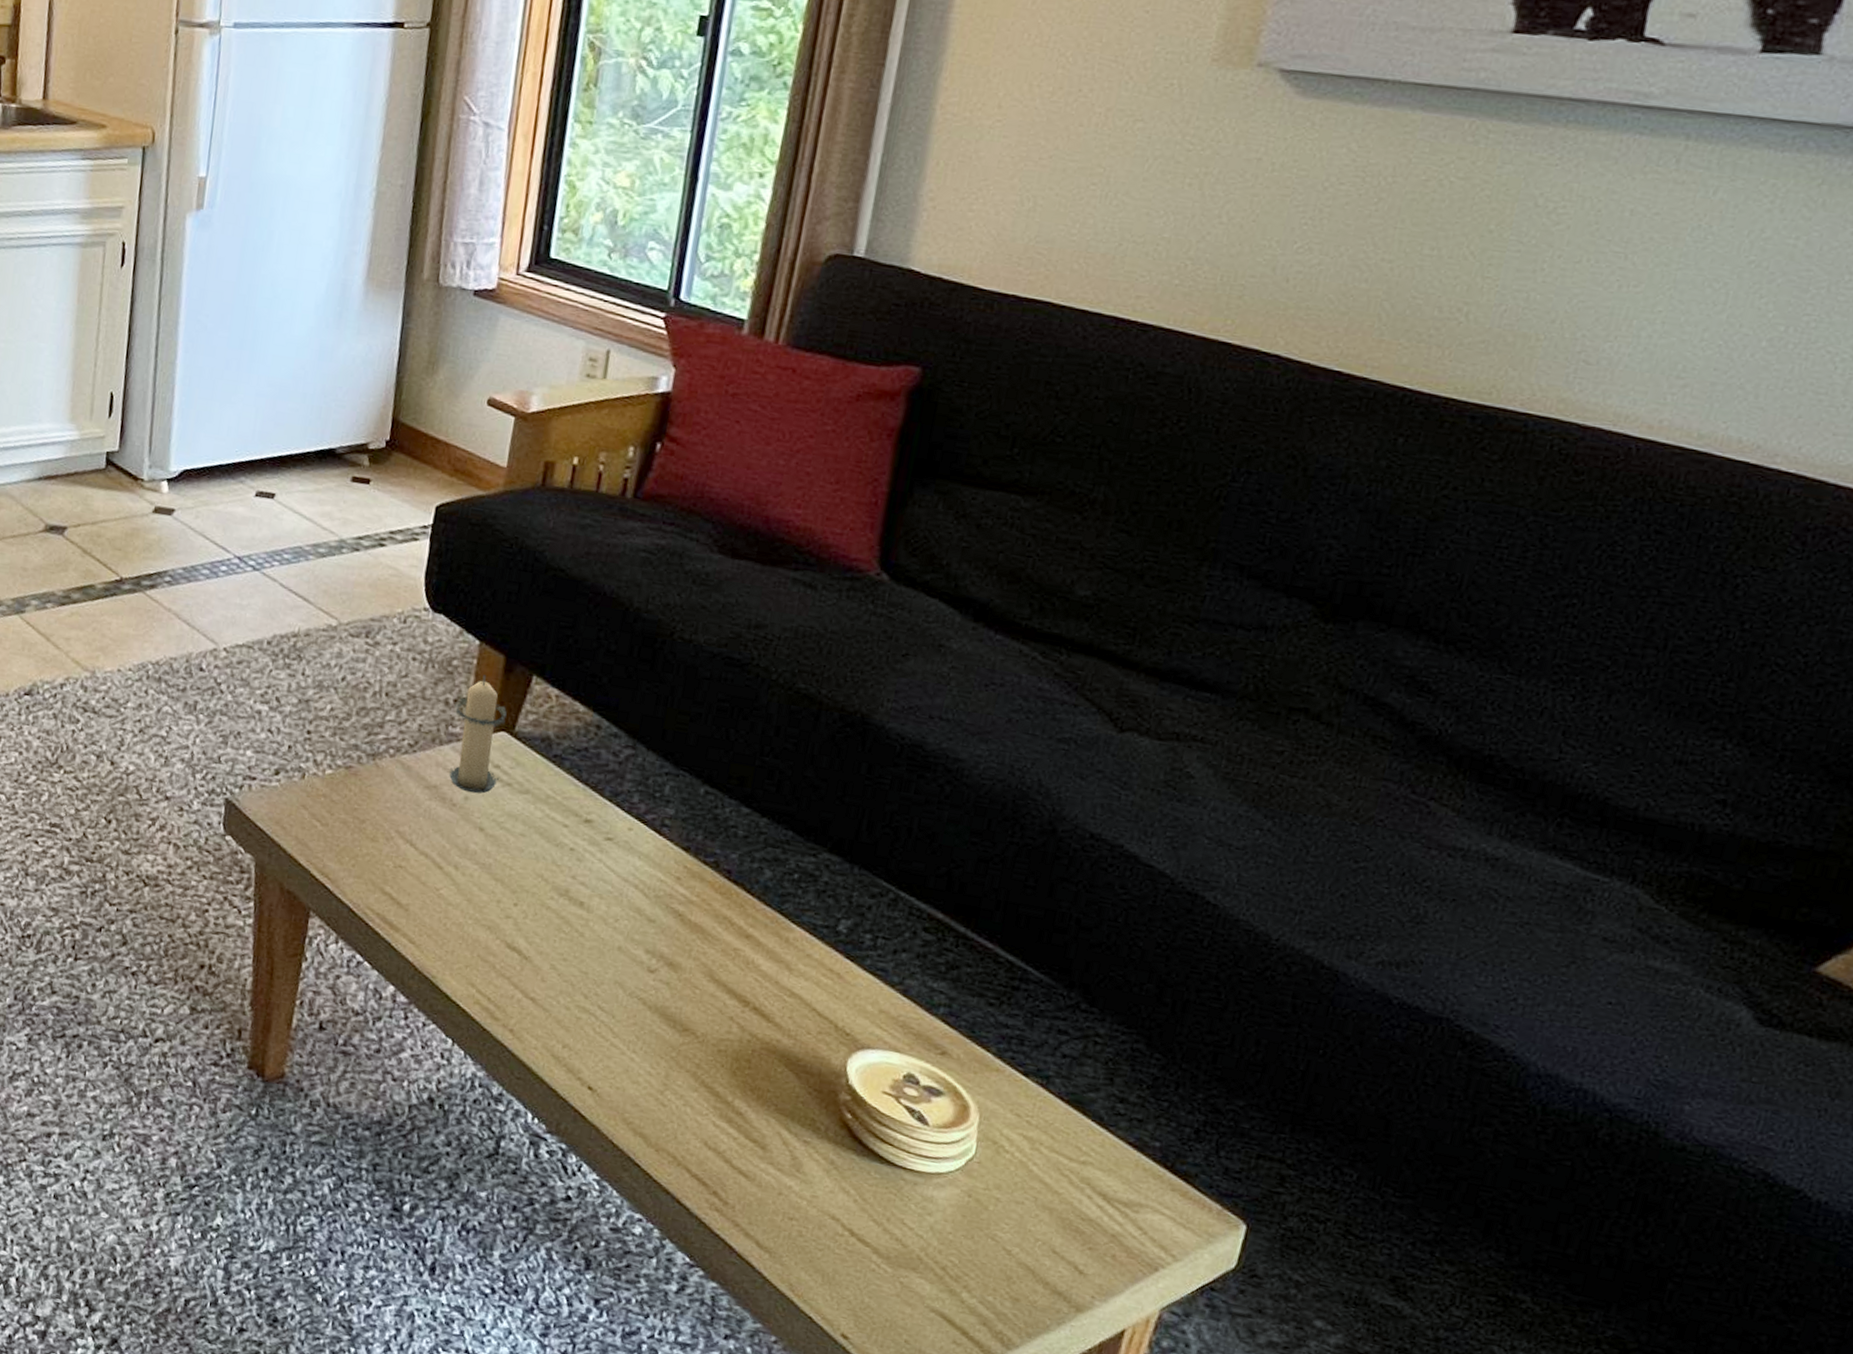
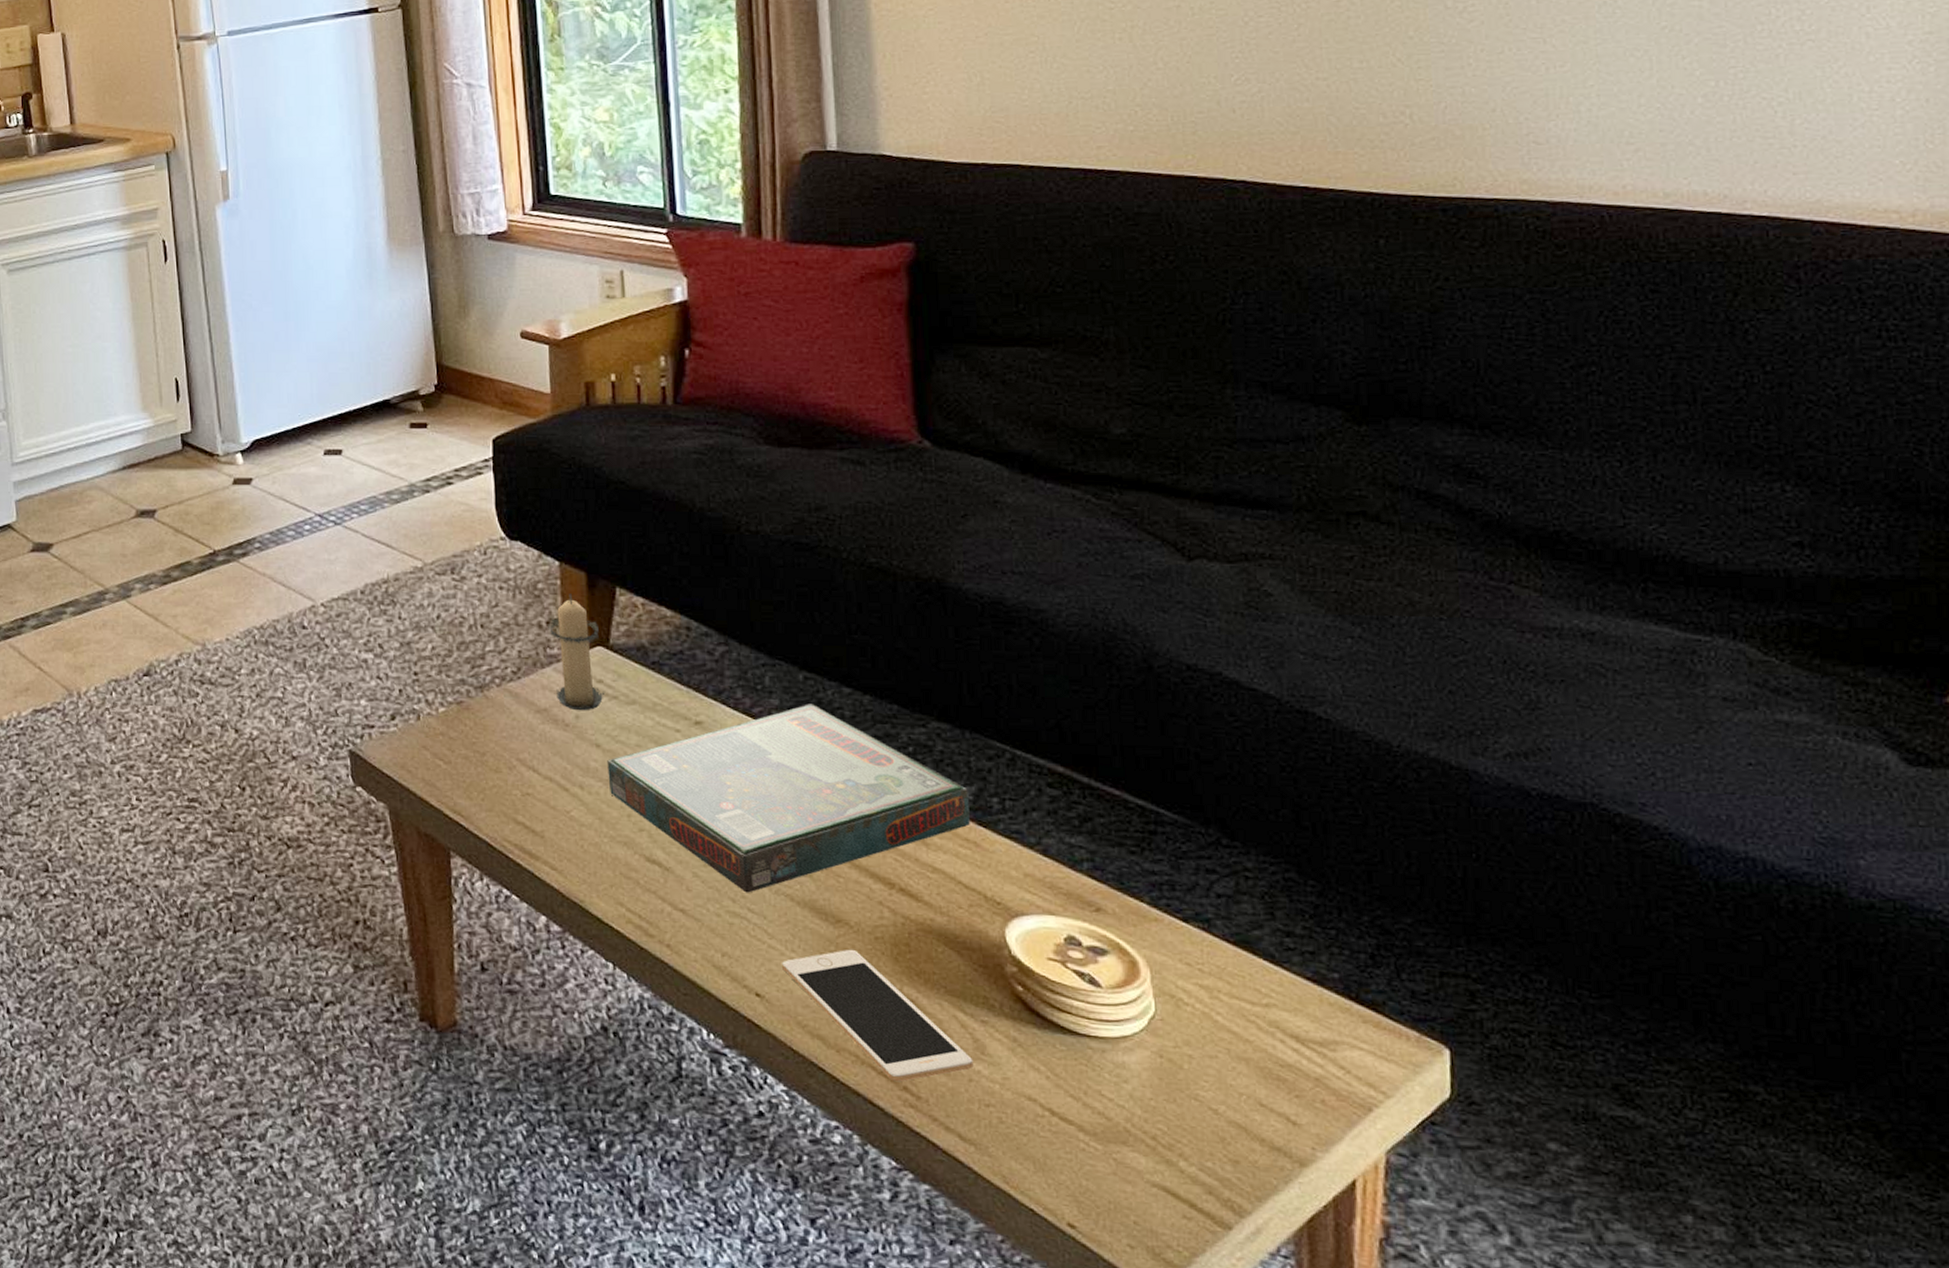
board game: none [484,818,844,992] -> present [607,704,970,893]
cell phone: none [620,1057,788,1187] -> present [782,949,974,1082]

